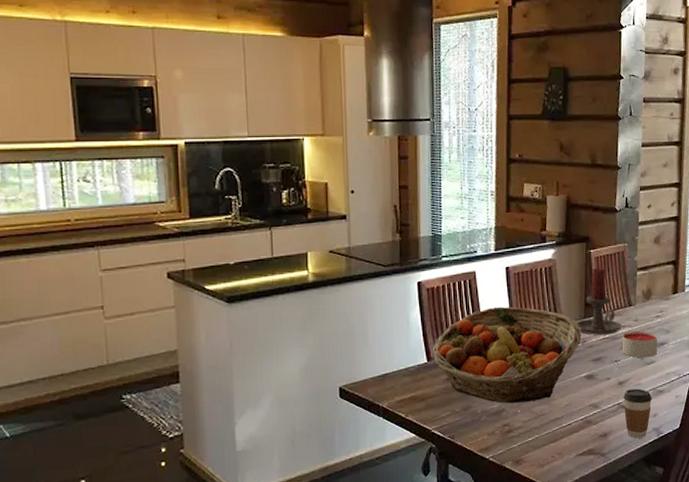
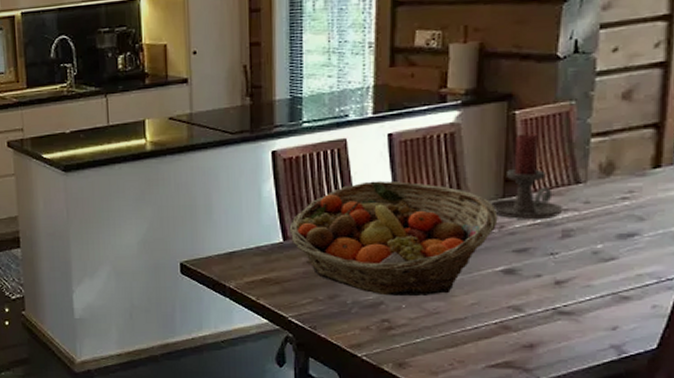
candle: present [622,331,658,358] -> none [561,217,623,252]
coffee cup: present [623,388,652,439] -> none [561,292,610,356]

